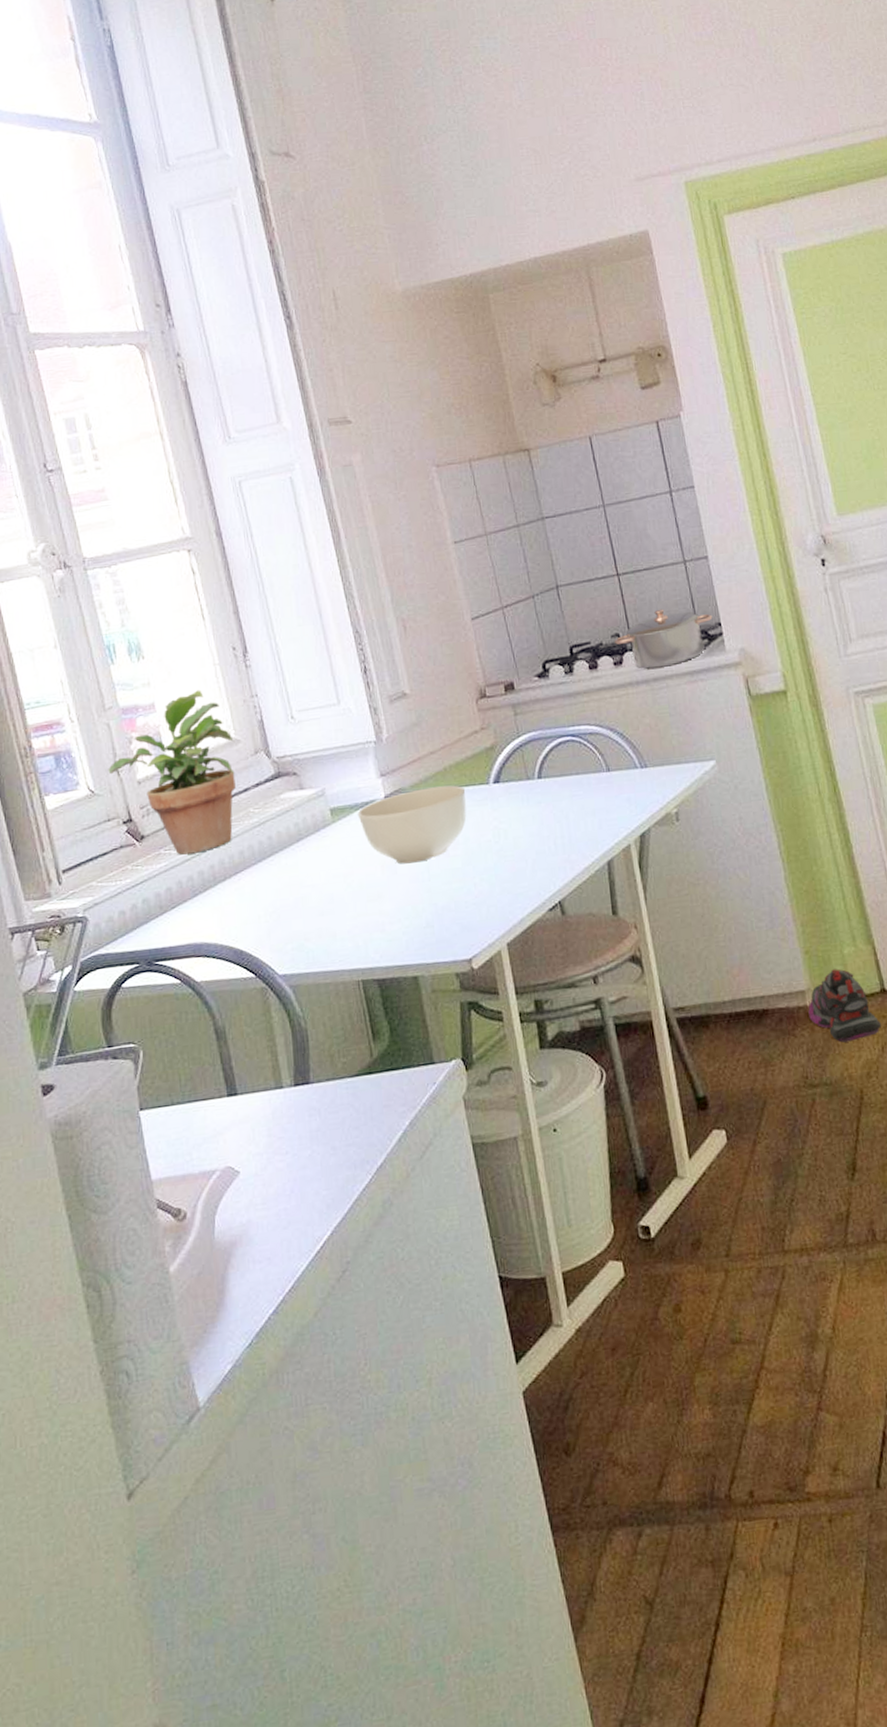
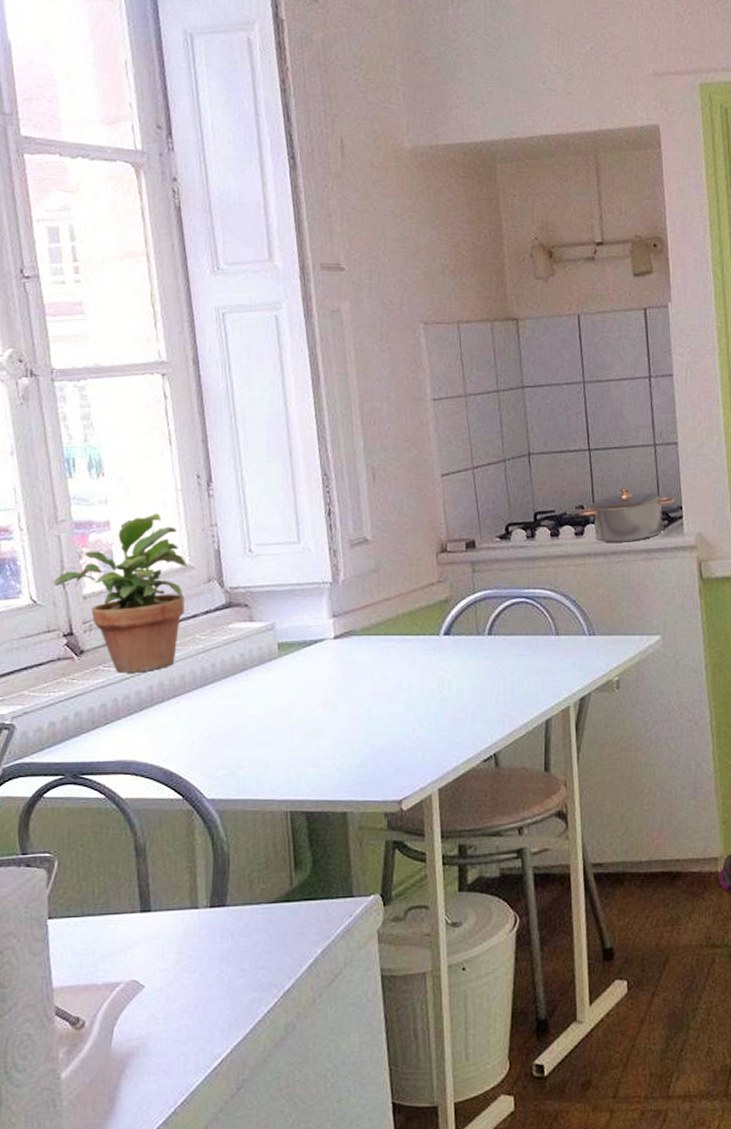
bowl: present [357,785,467,864] -> none [305,633,416,704]

